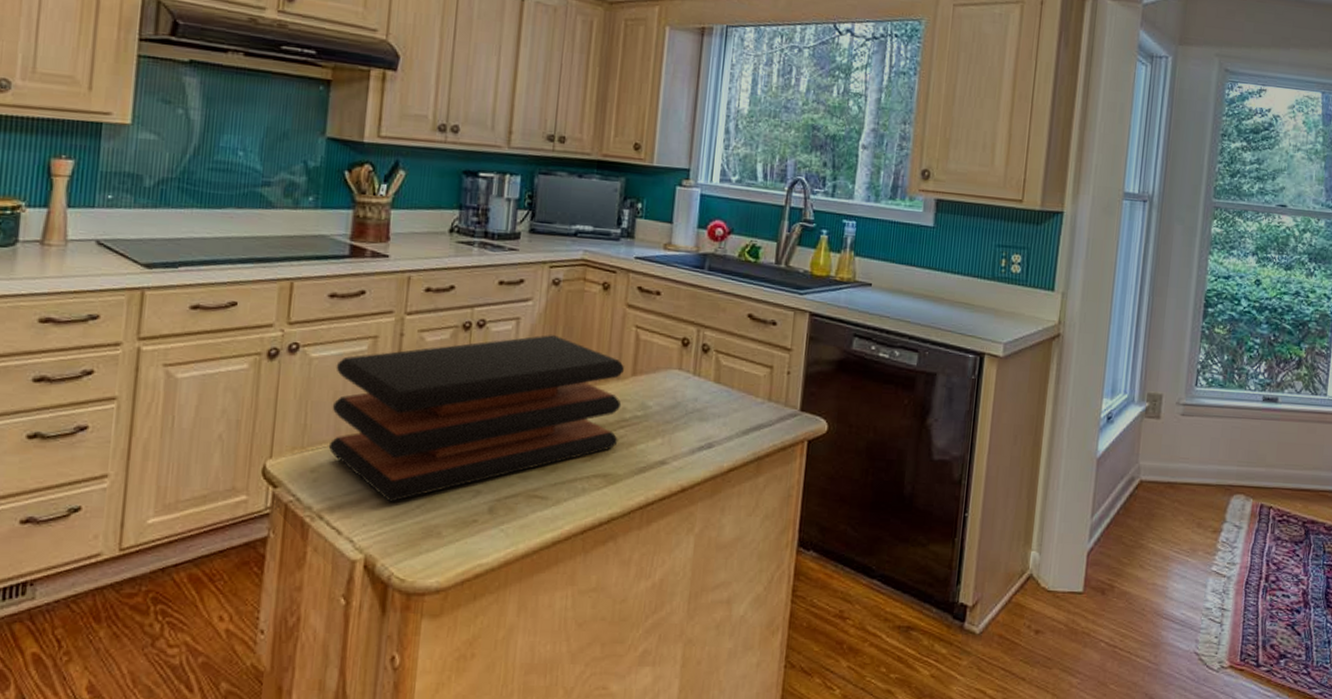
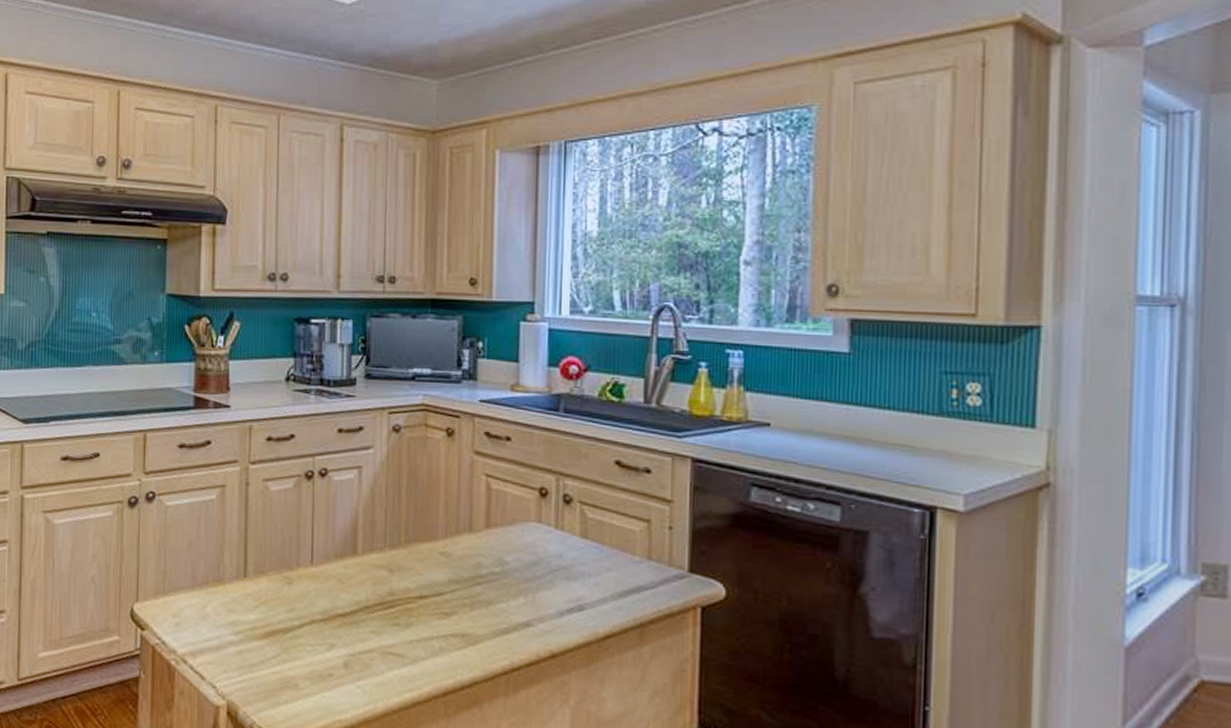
cutting board: present [328,335,624,502] -> none [187,484,476,651]

